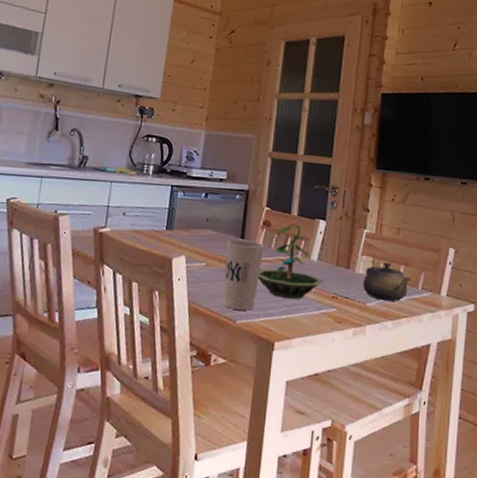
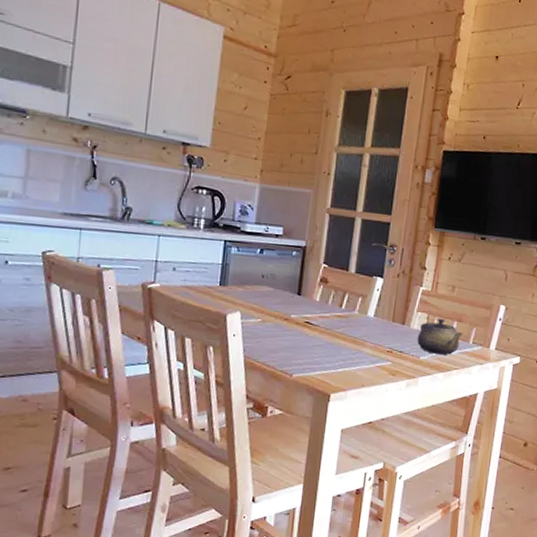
cup: present [222,239,264,310] -> none [279,296,321,365]
terrarium: present [257,224,325,299] -> none [314,281,381,353]

